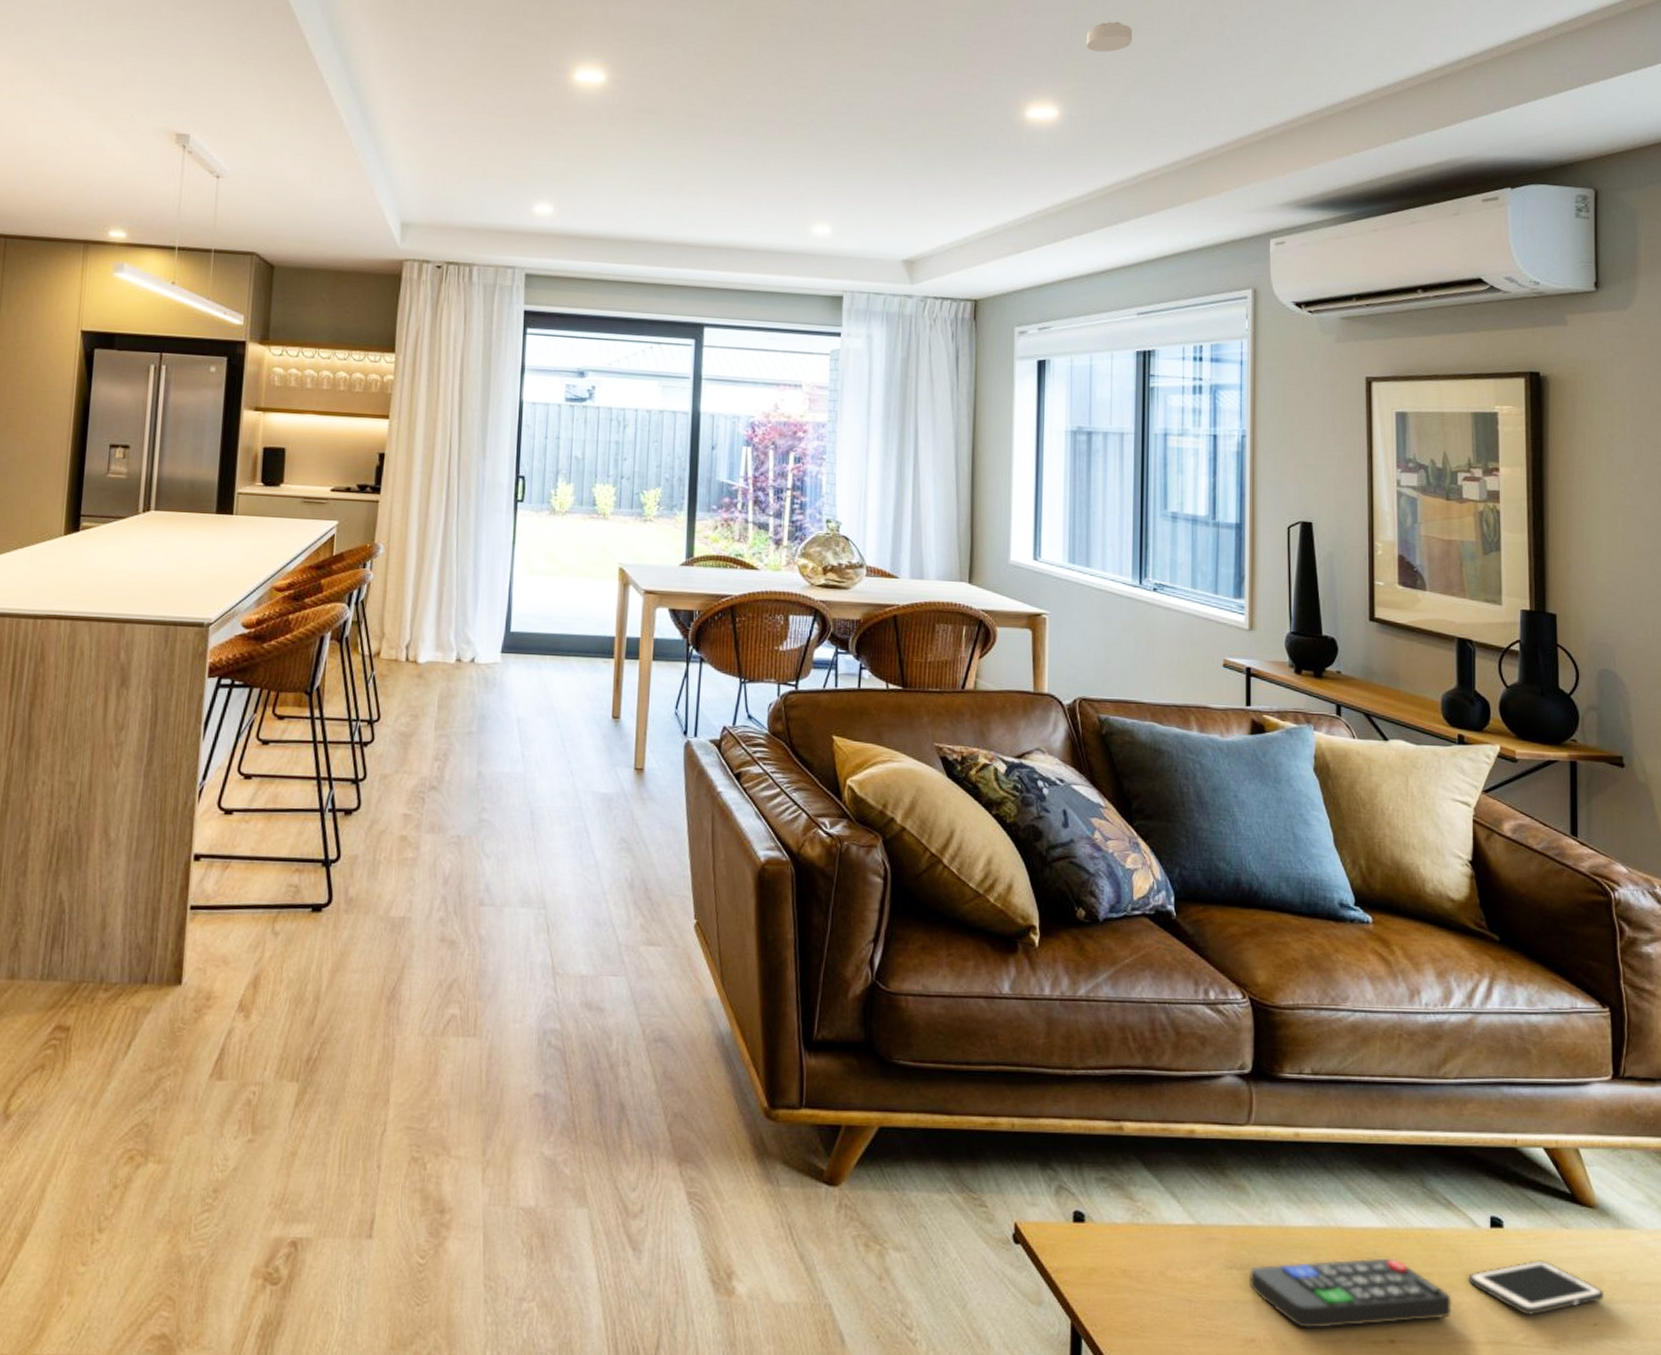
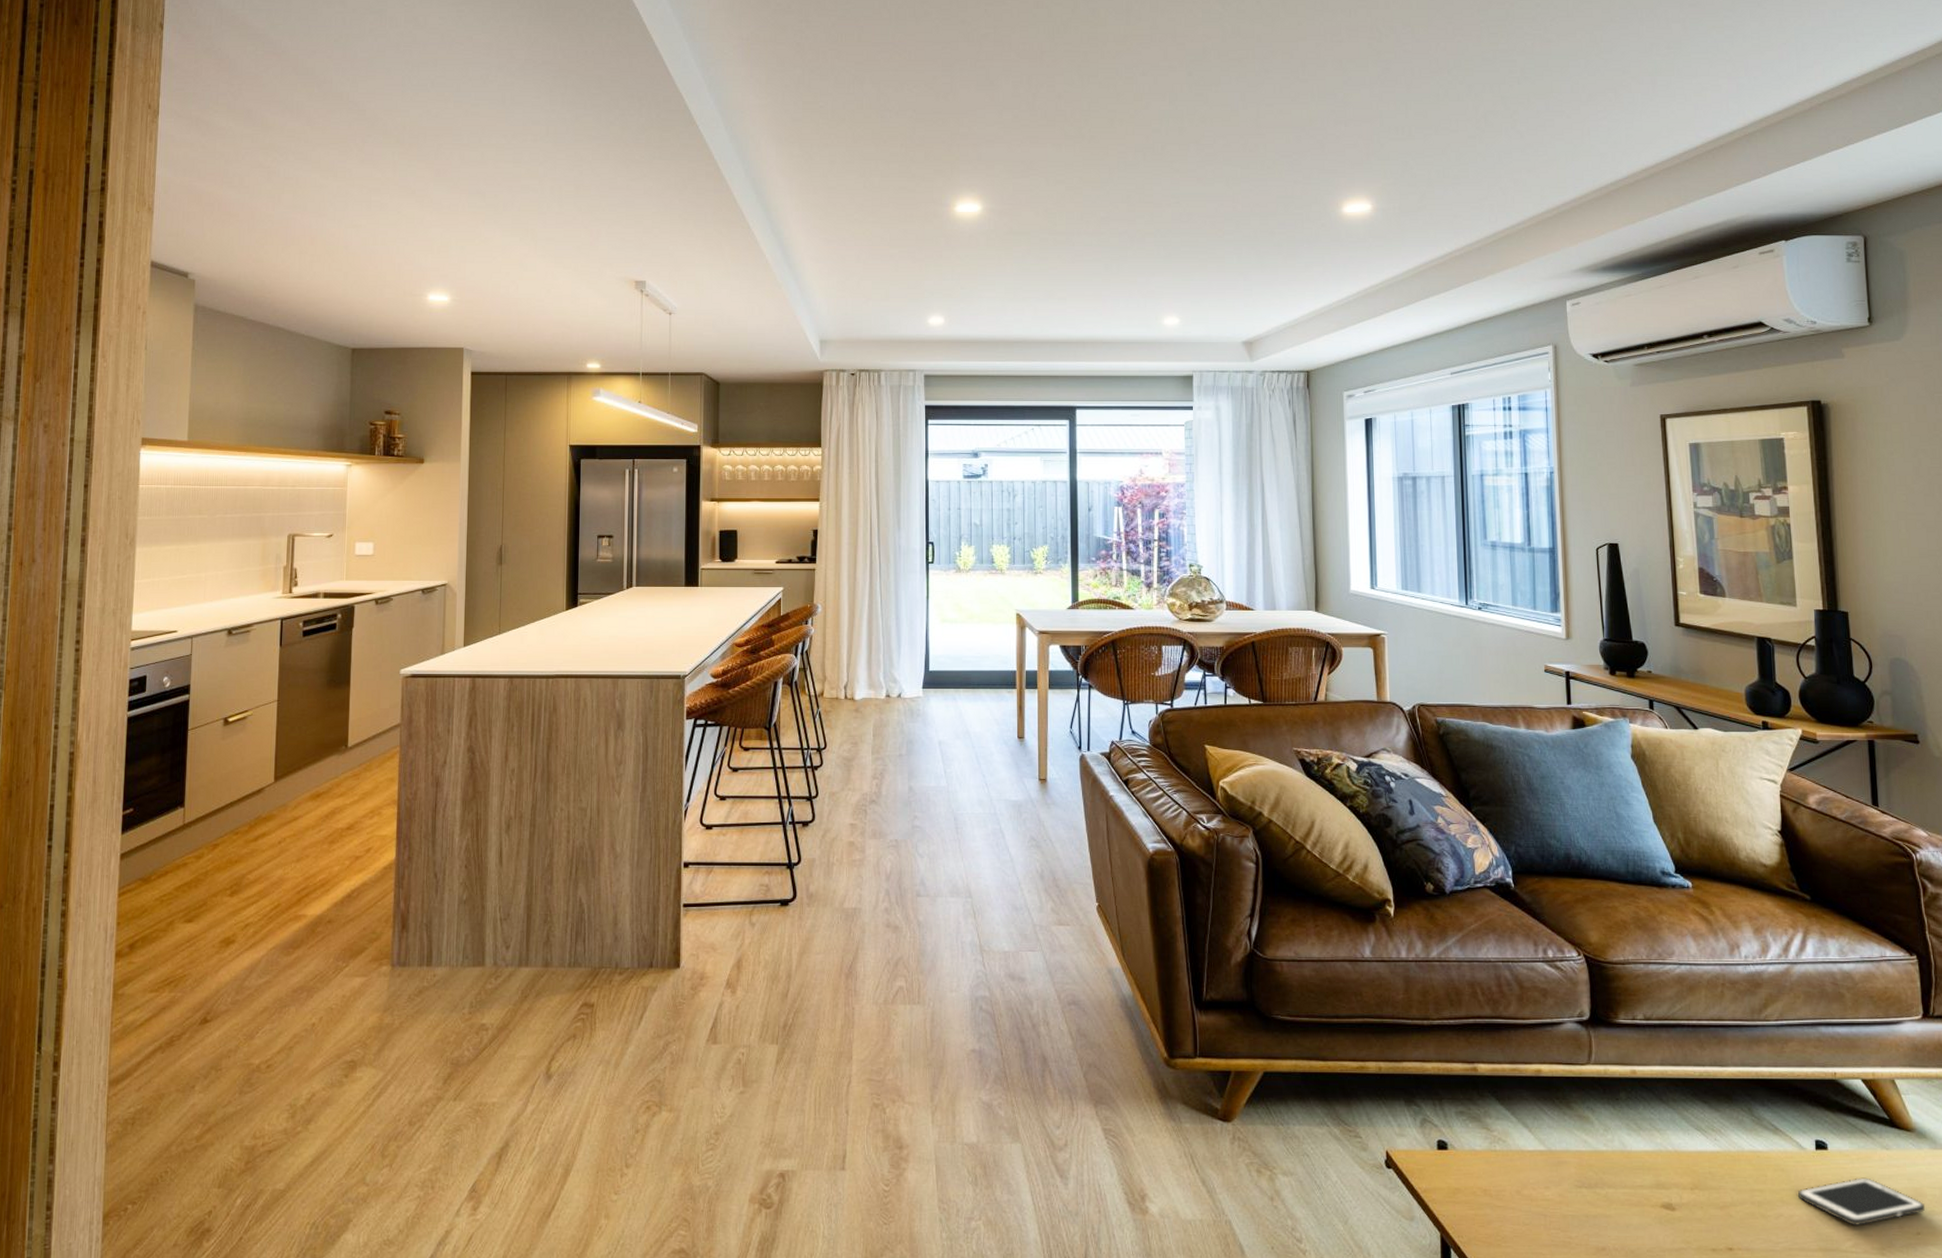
smoke detector: present [1086,21,1133,52] -> none [1392,124,1434,151]
remote control: present [1250,1258,1451,1329] -> none [1597,1177,1784,1238]

